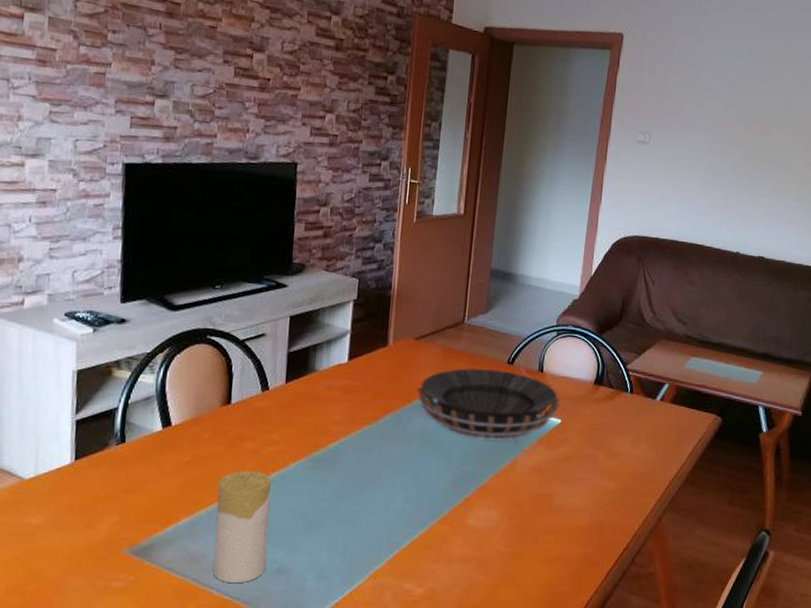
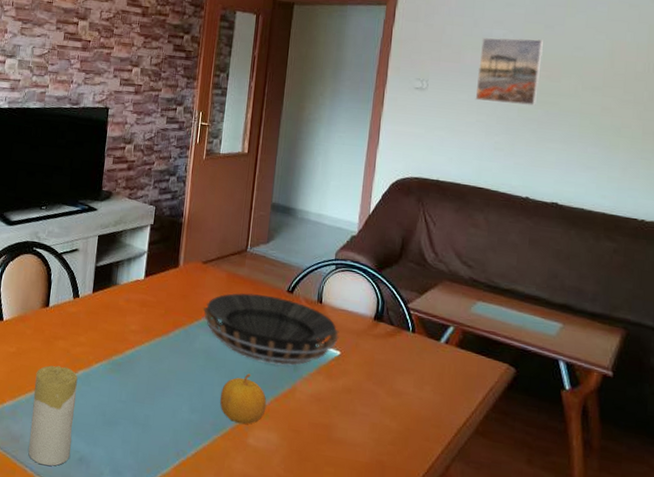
fruit: none [437,453,487,506] -> present [220,373,267,424]
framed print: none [694,89,758,161] -> present [475,37,544,106]

